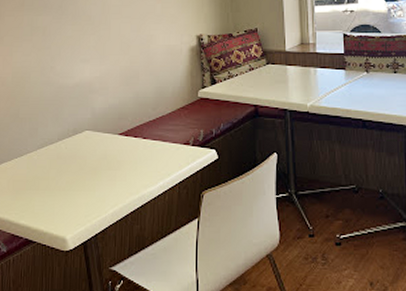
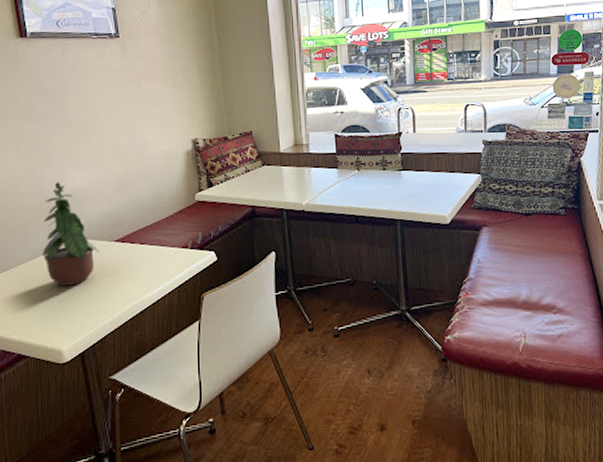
potted plant: none [51,74,105,176] -> present [43,182,100,286]

